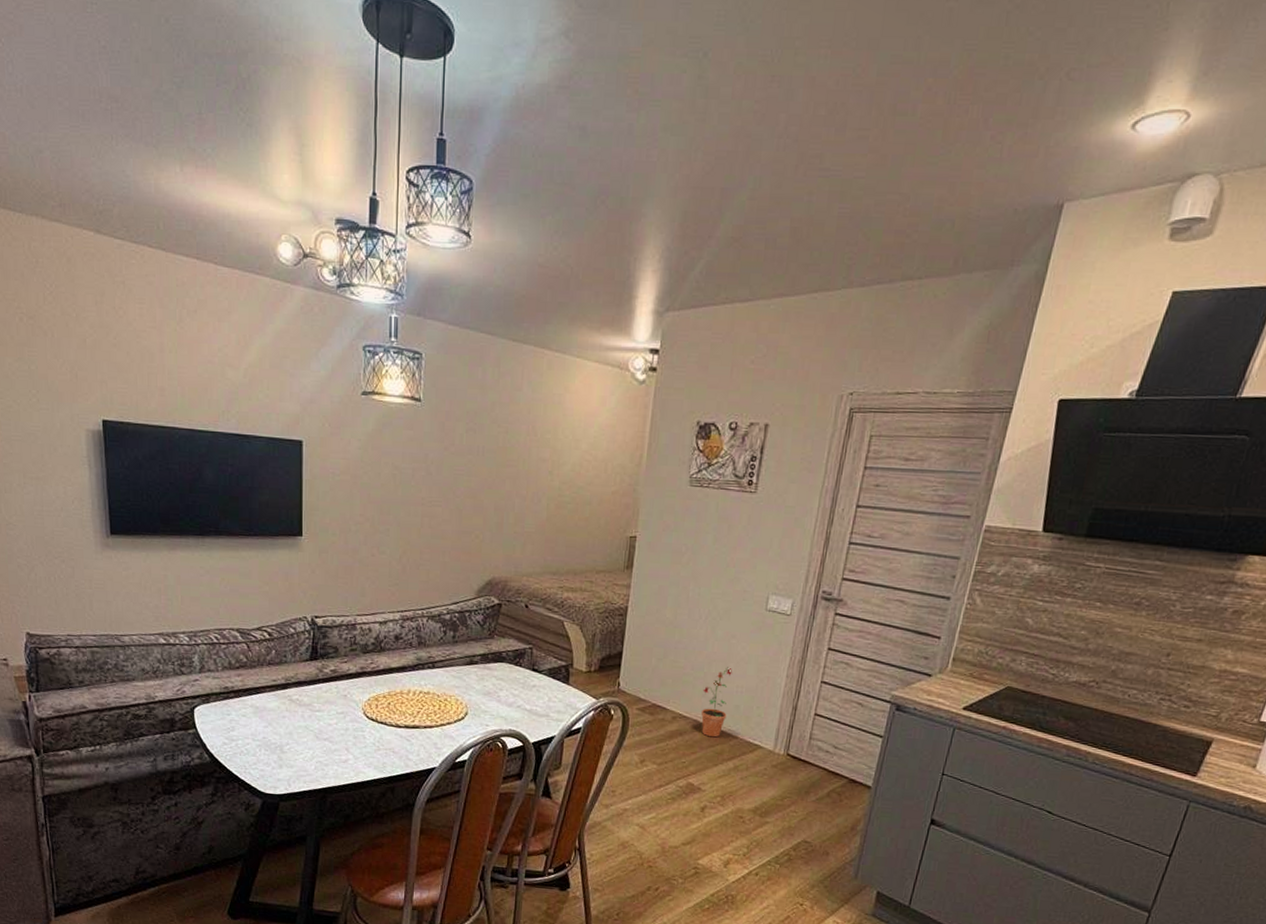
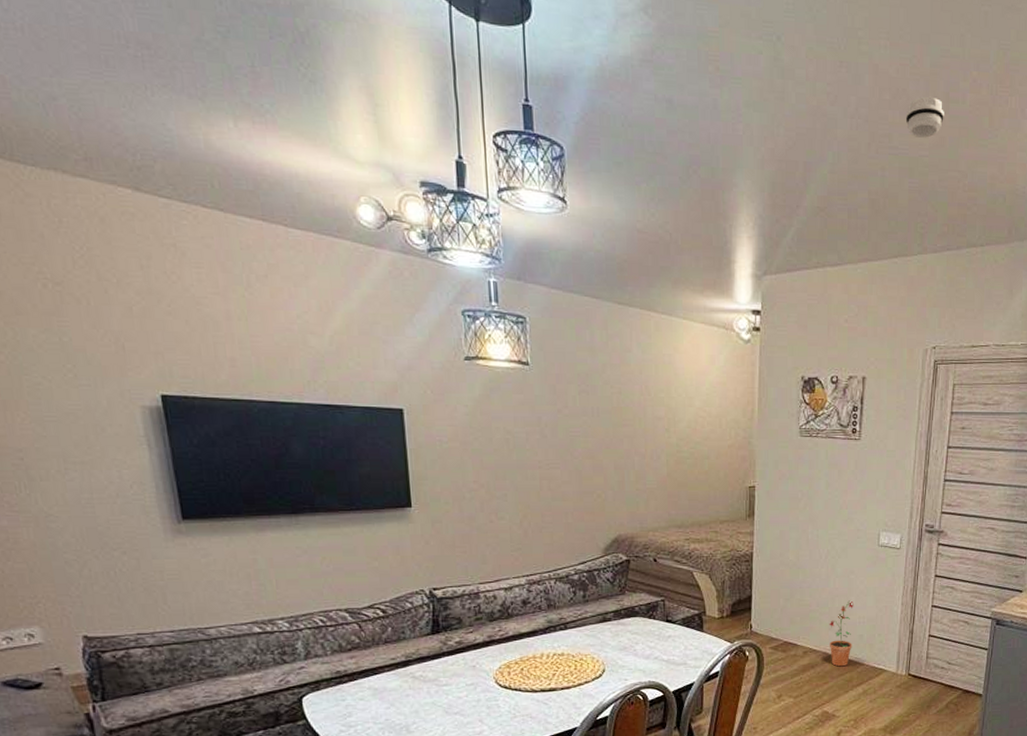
smoke detector: none [841,111,889,157] -> present [905,97,944,138]

